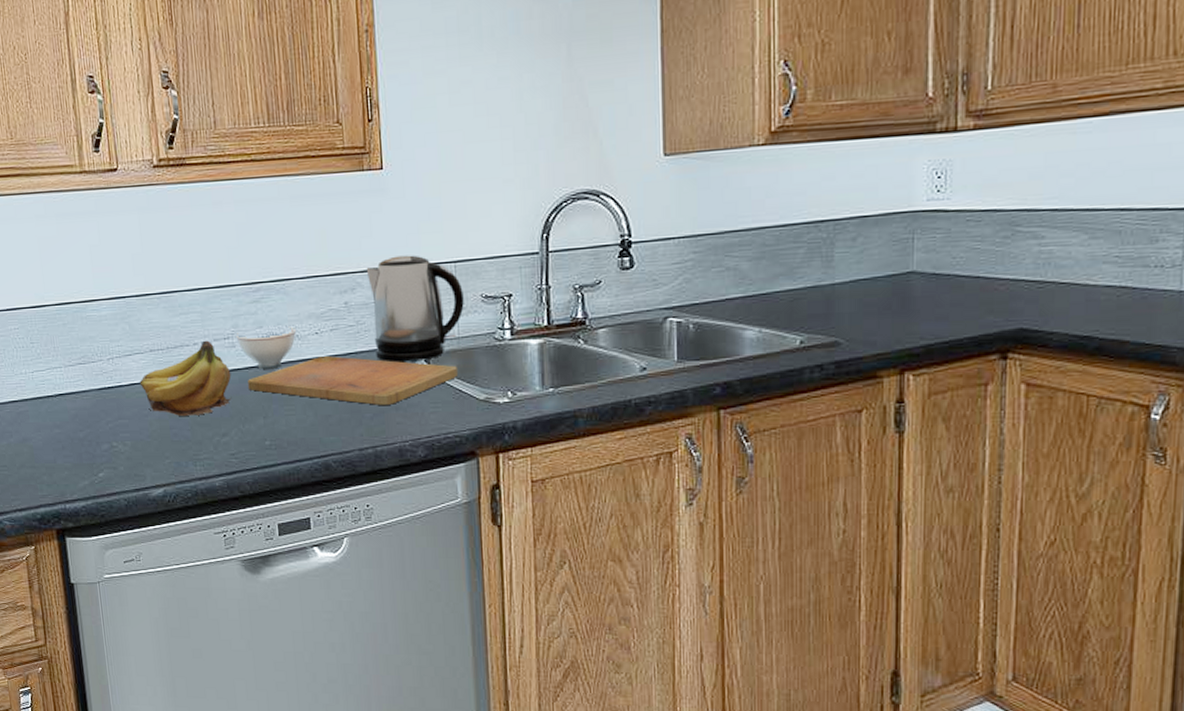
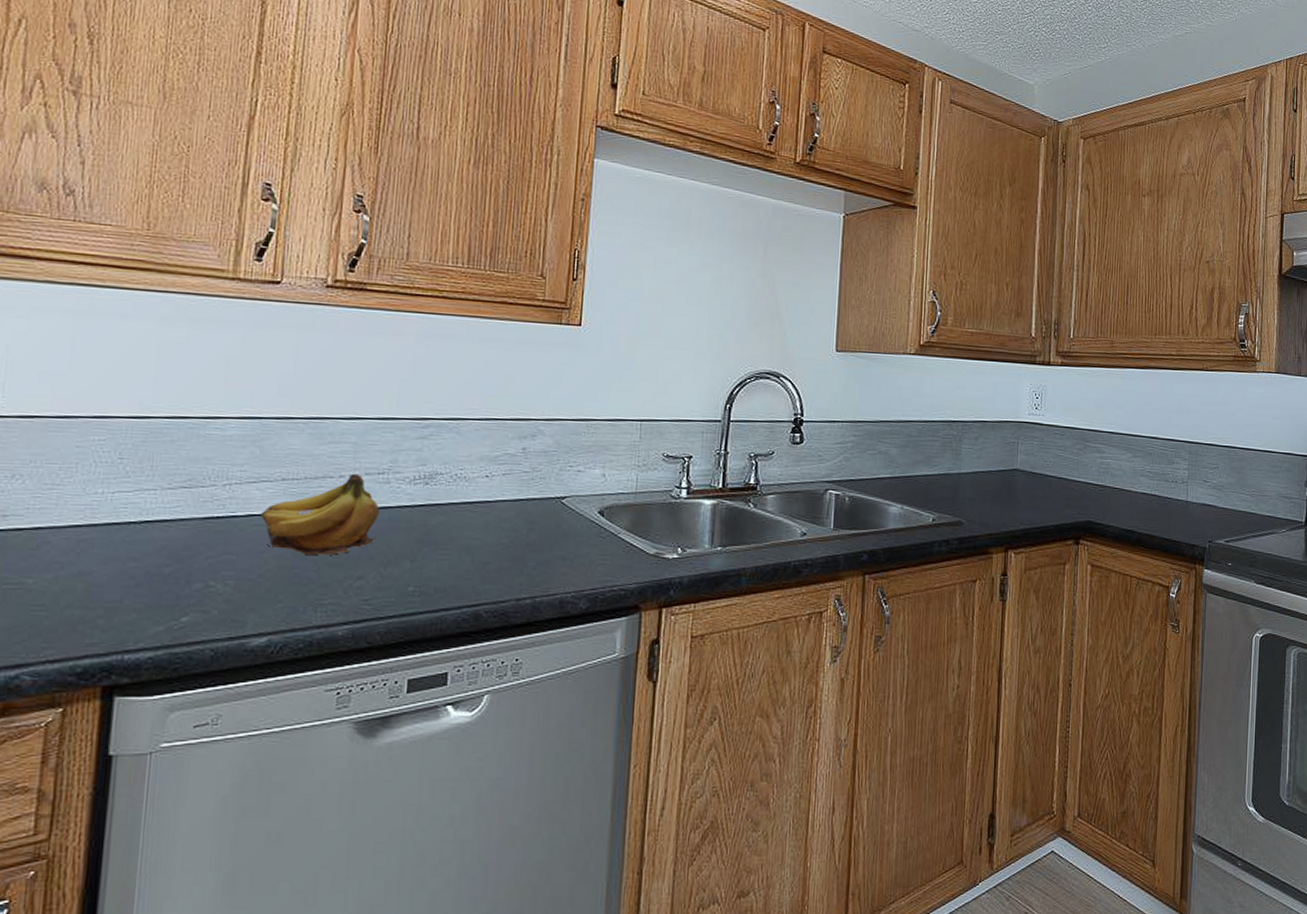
bowl: present [236,326,297,369] -> none [393,467,465,509]
cutting board: present [248,356,459,406] -> none [398,501,632,556]
kettle: present [366,255,464,363] -> none [549,408,646,513]

